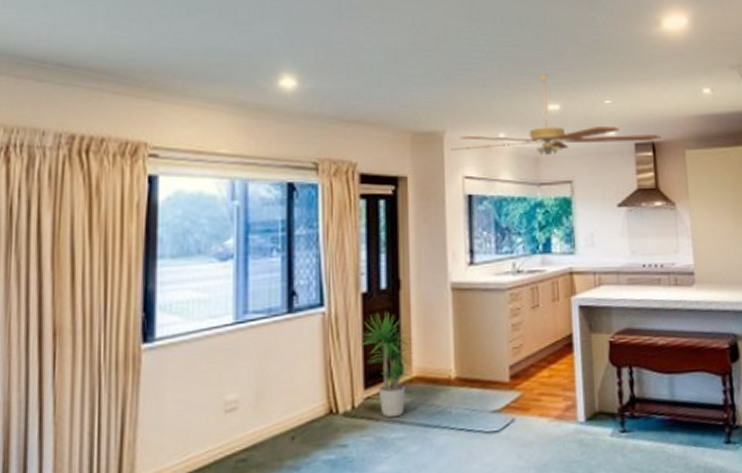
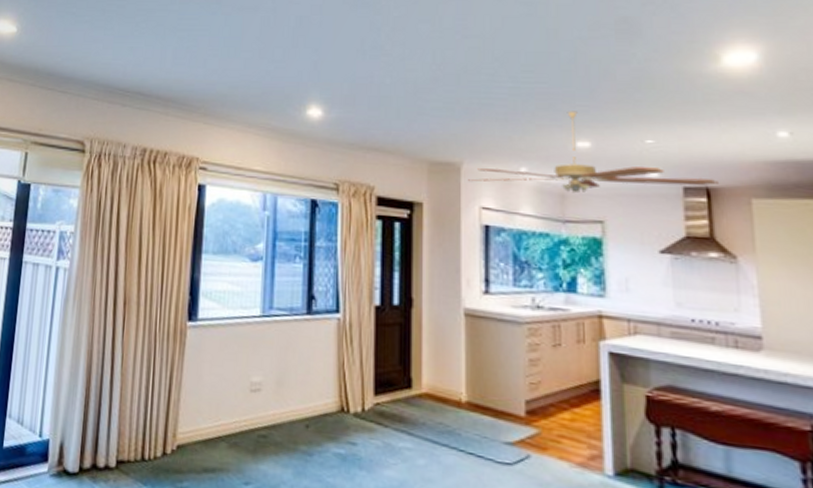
potted plant: present [358,312,415,418] -> none [370,327,425,428]

